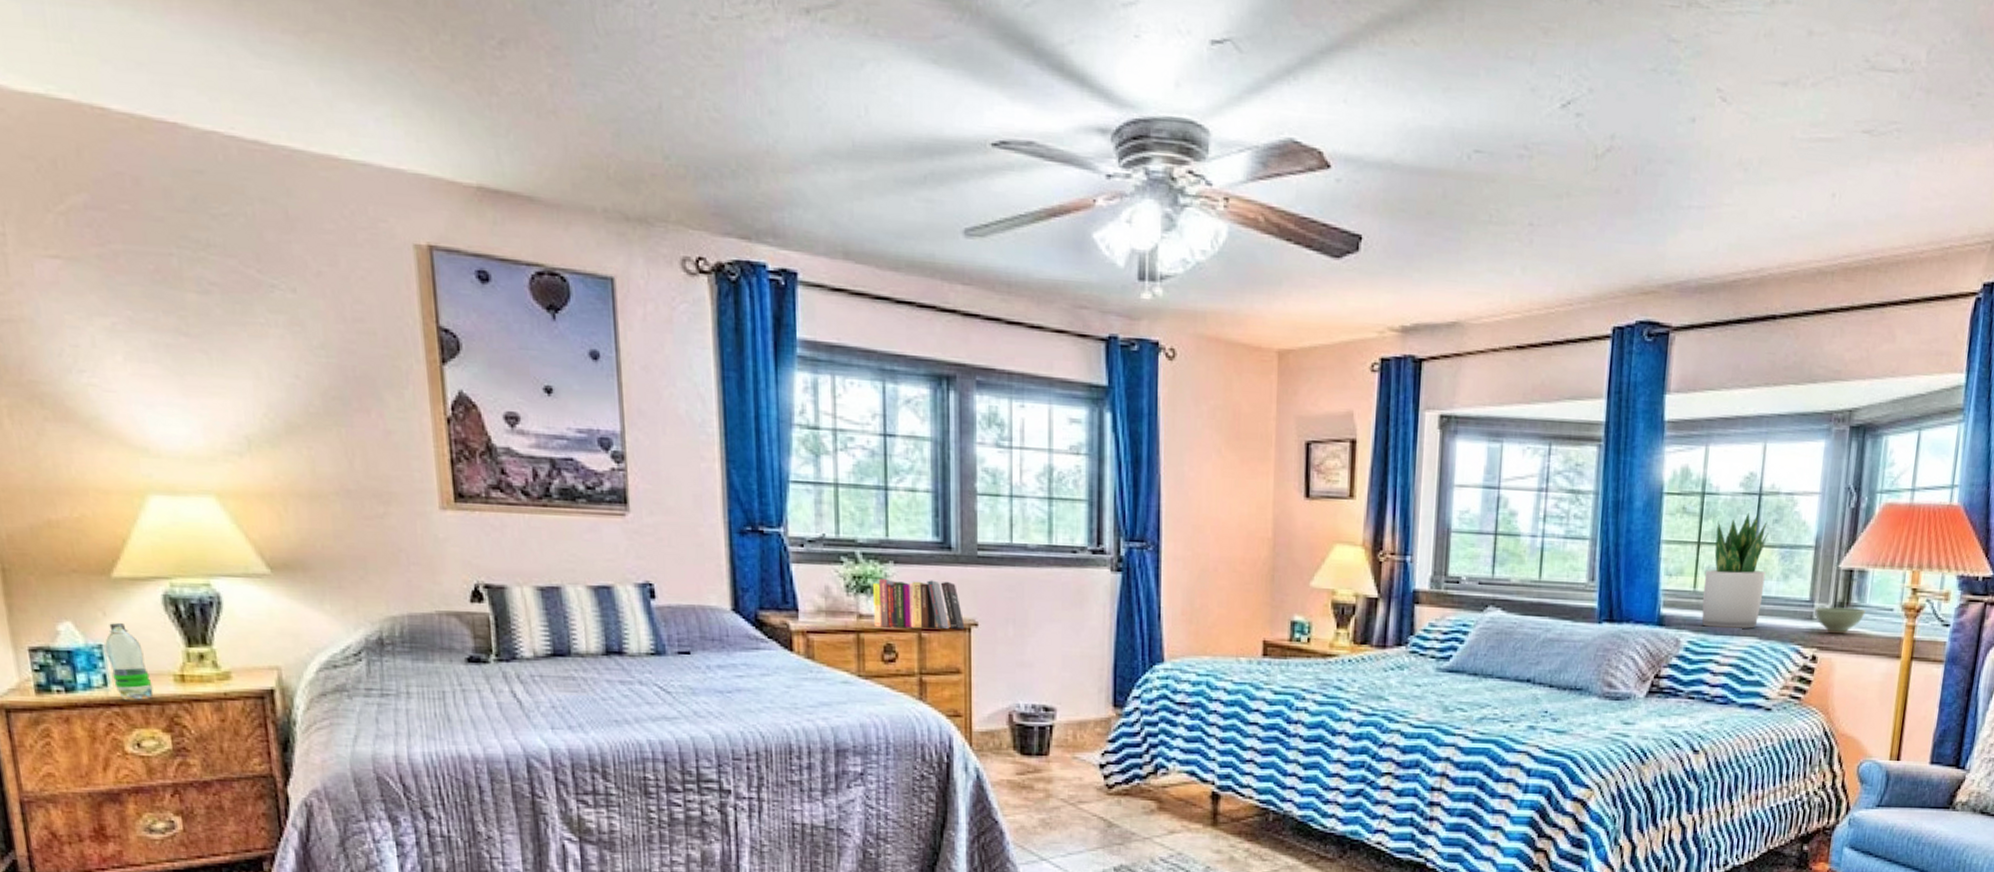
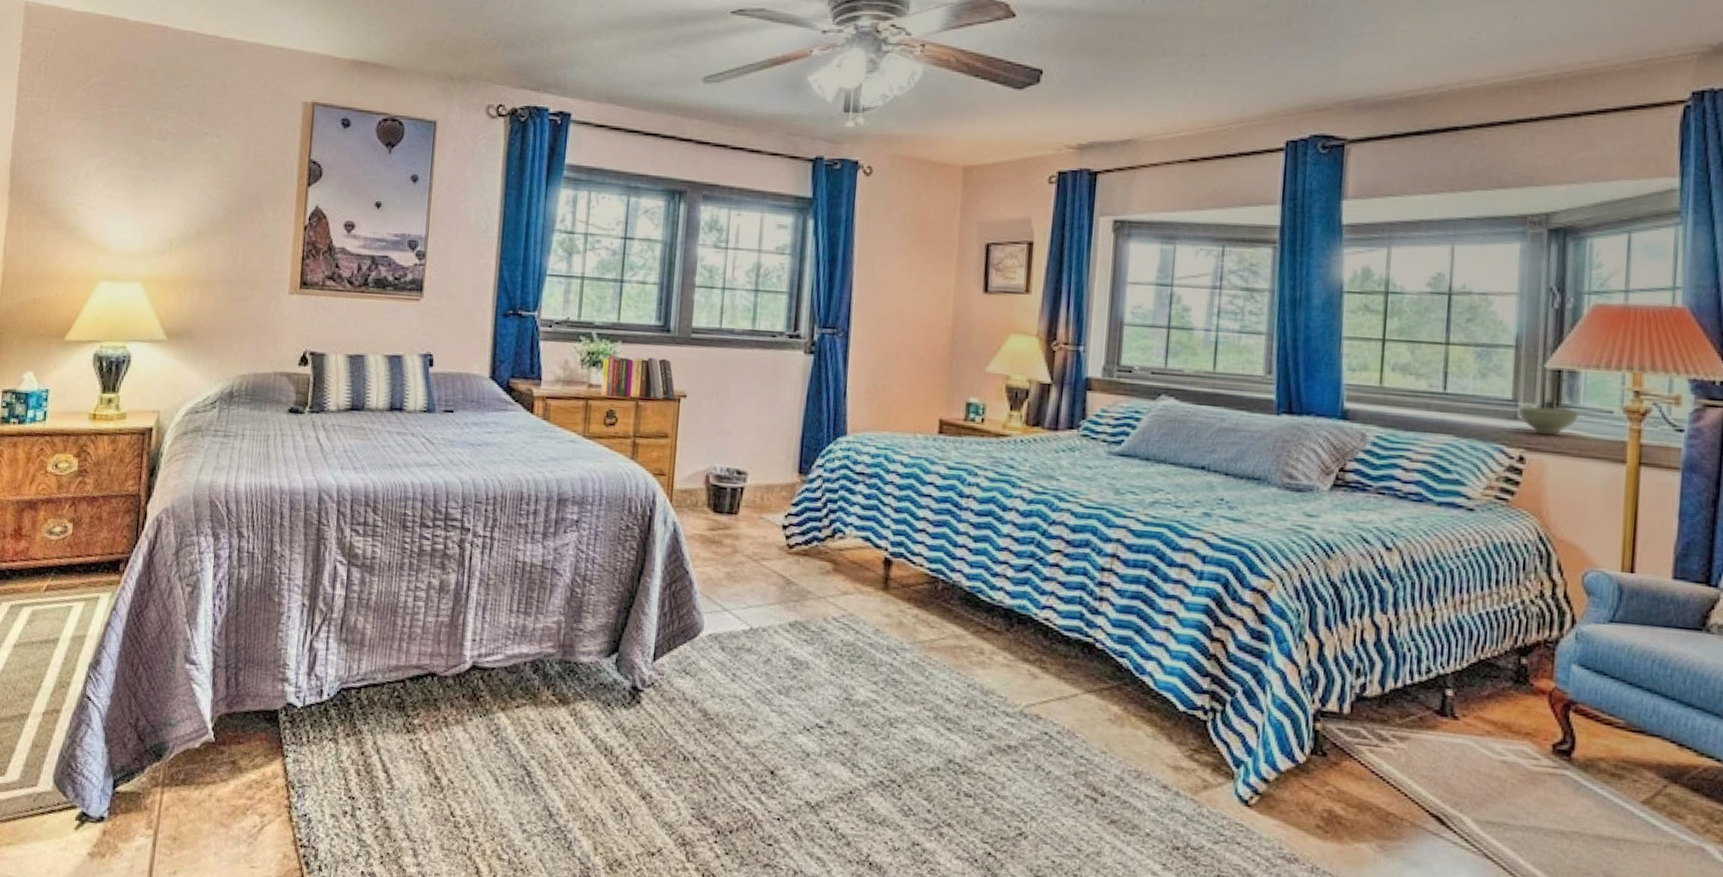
bottle: present [105,623,154,701] -> none [50,374,74,433]
planter: present [1701,512,1769,629] -> none [1389,311,1462,426]

